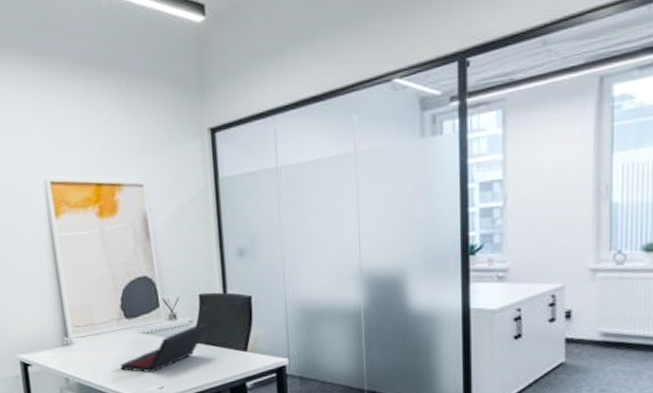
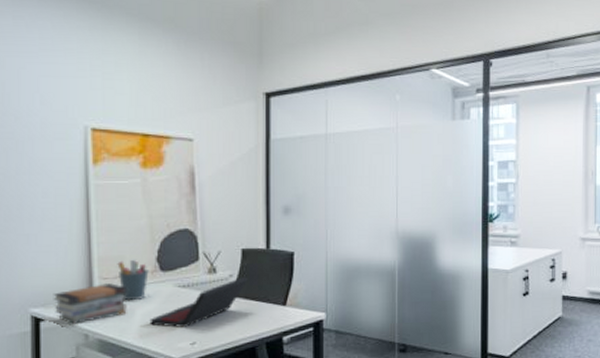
book stack: none [35,331,100,370] -> present [53,283,127,326]
pen holder: none [86,307,115,348] -> present [117,259,149,301]

